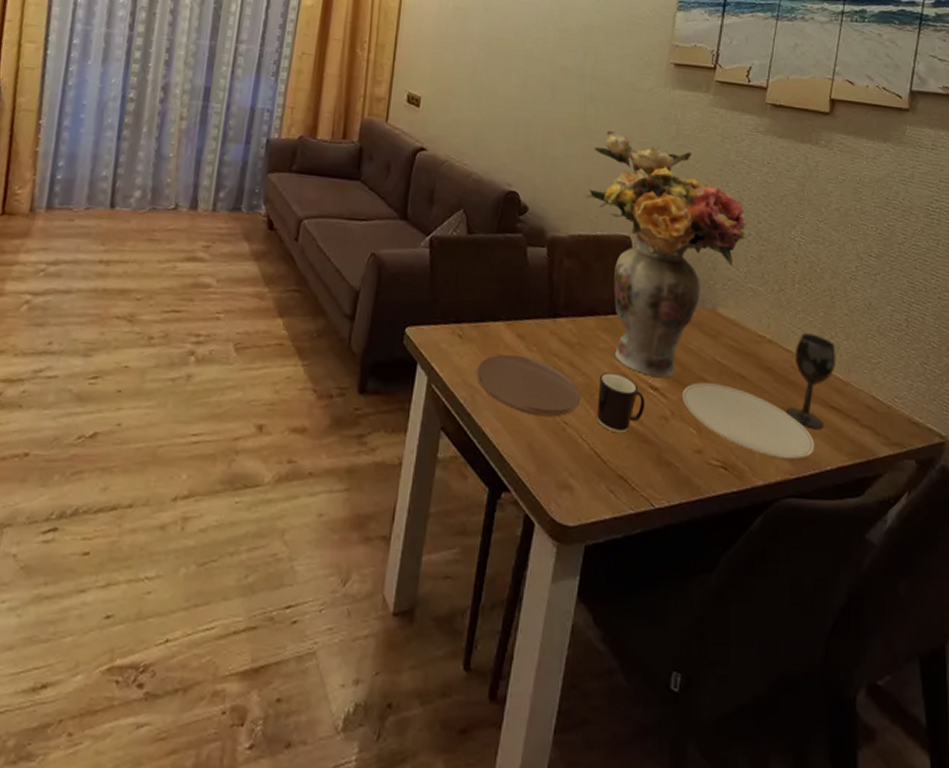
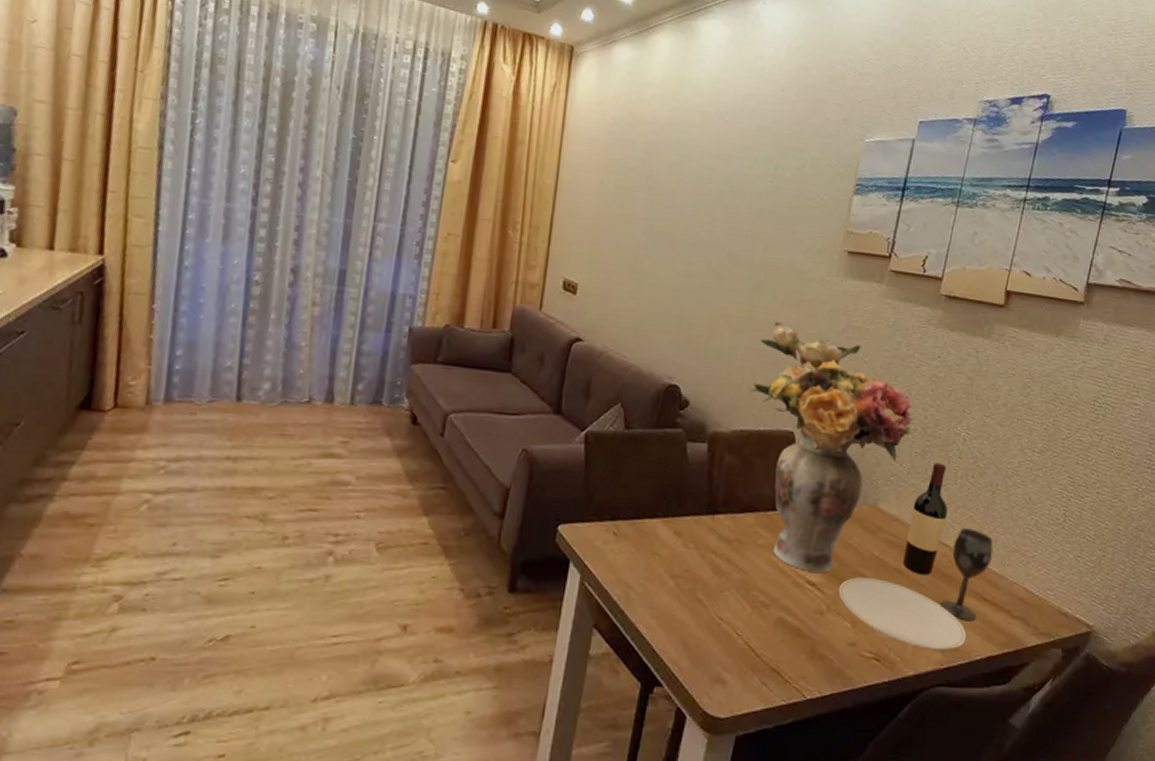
plate: present [477,354,580,417] -> none [631,551,736,613]
mug: present [597,372,646,434] -> none [752,568,802,628]
wine bottle: none [744,267,787,381] -> present [902,462,948,575]

